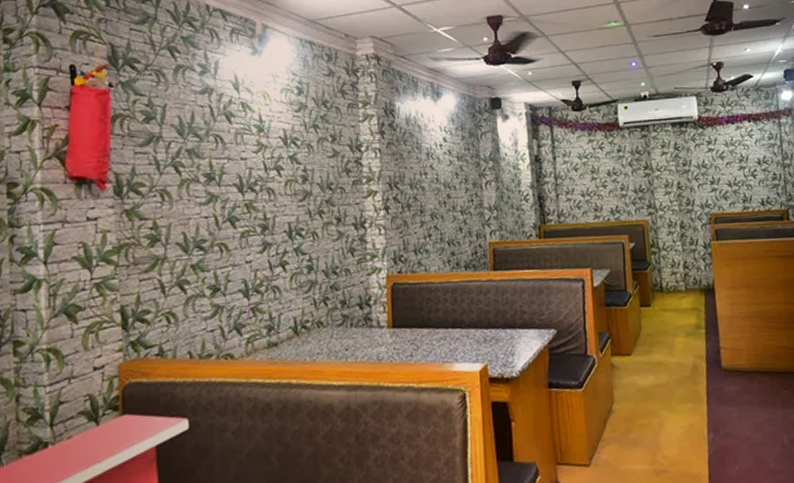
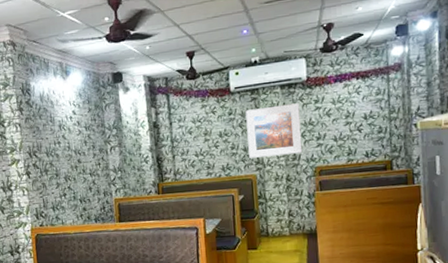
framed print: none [635,143,697,201] -> present [245,103,303,158]

